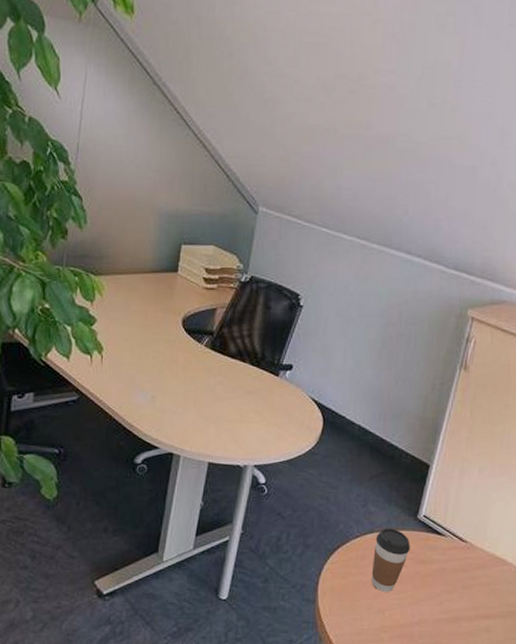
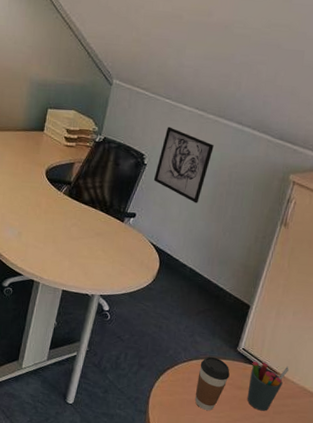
wall art: none [311,260,380,349] -> present [153,126,214,204]
pen holder: none [431,529,478,587] -> present [247,361,290,411]

